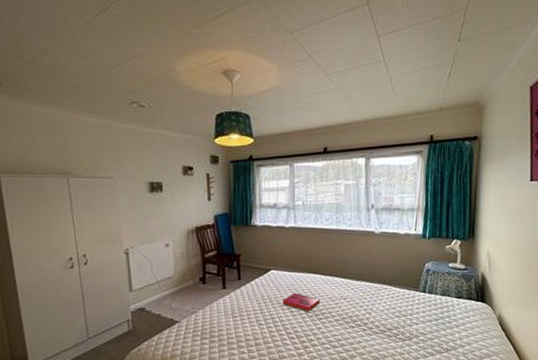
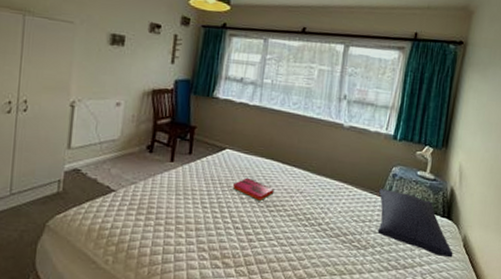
pillow: none [415,284,490,336] -> present [377,189,453,258]

